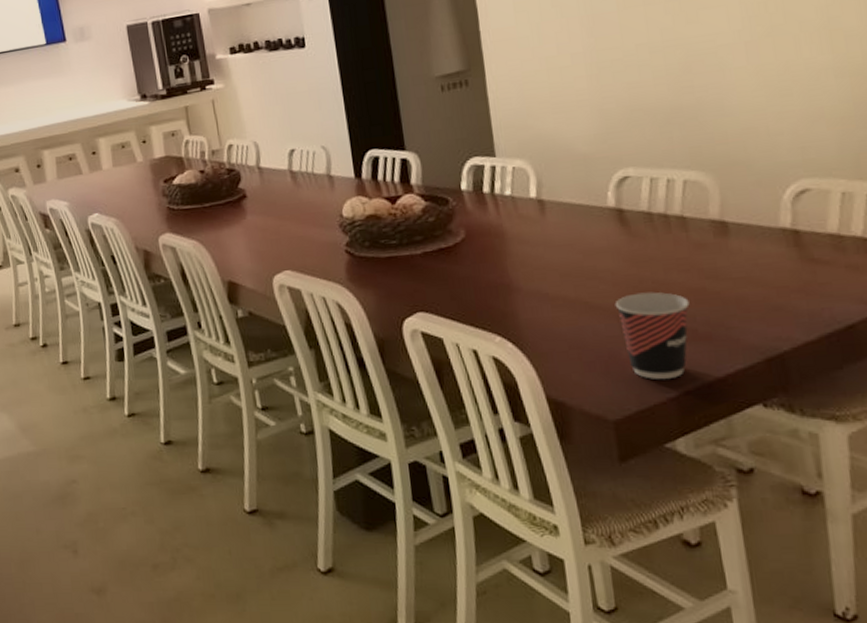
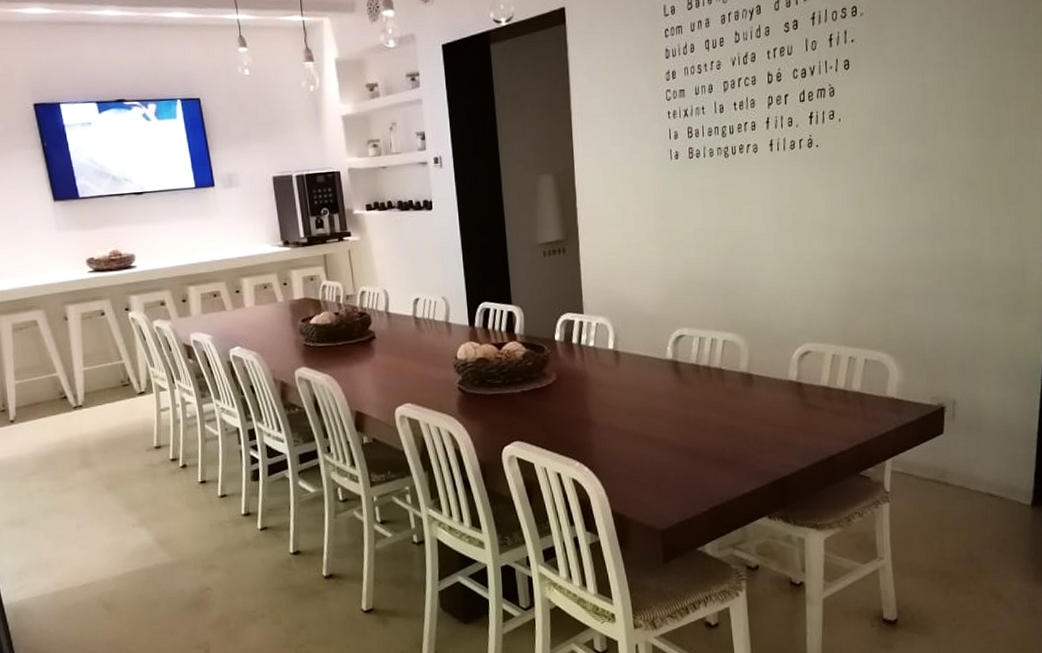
cup: present [615,292,690,380] -> none [667,428,722,498]

